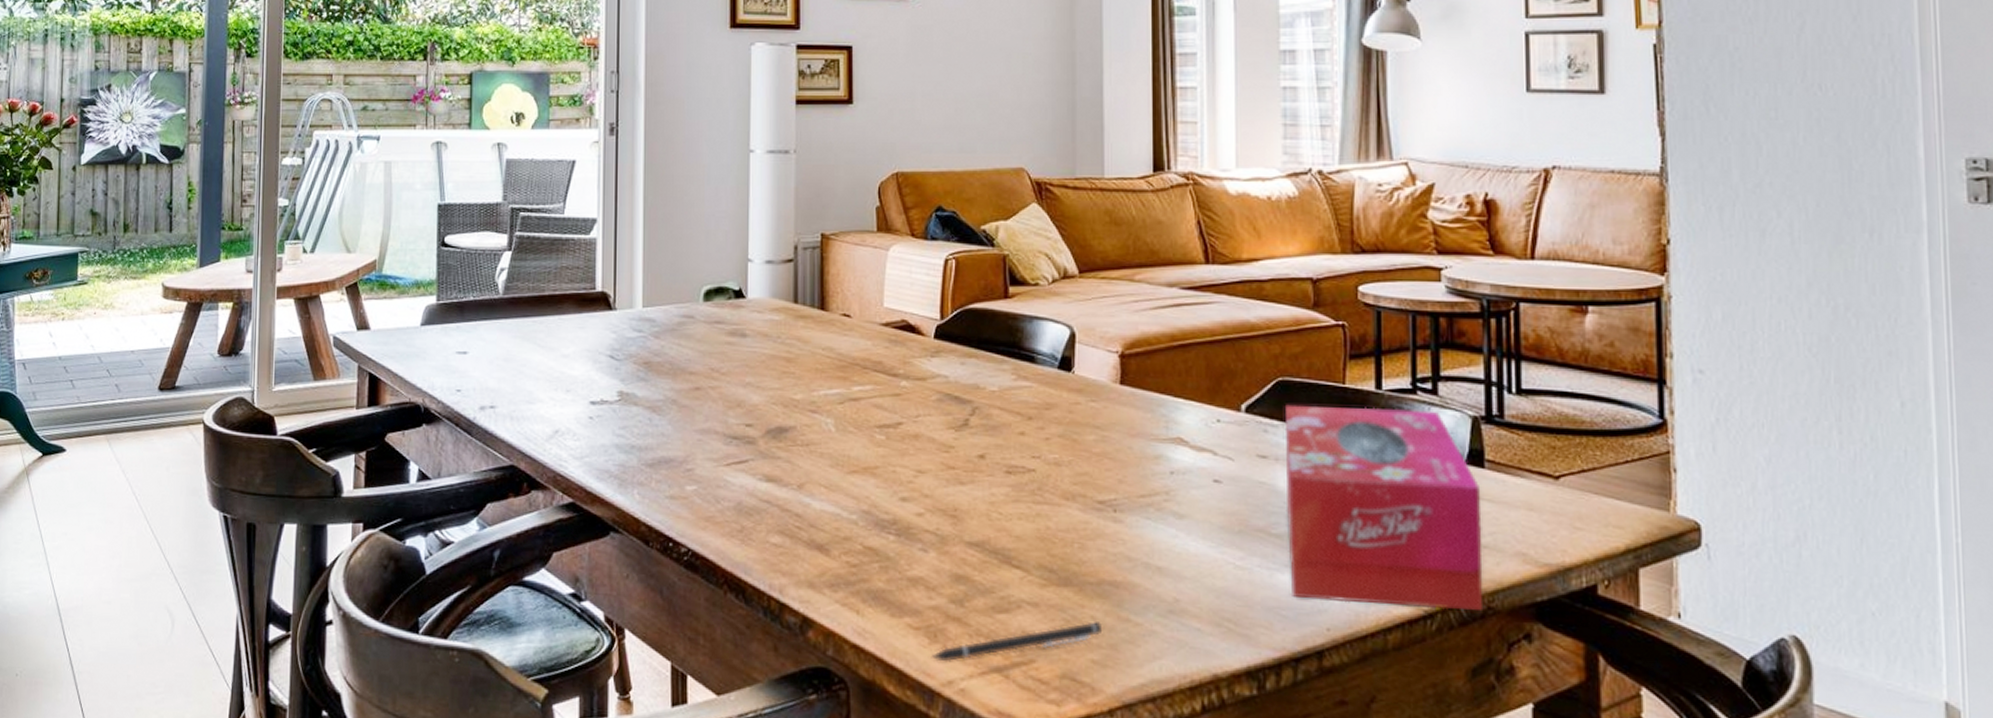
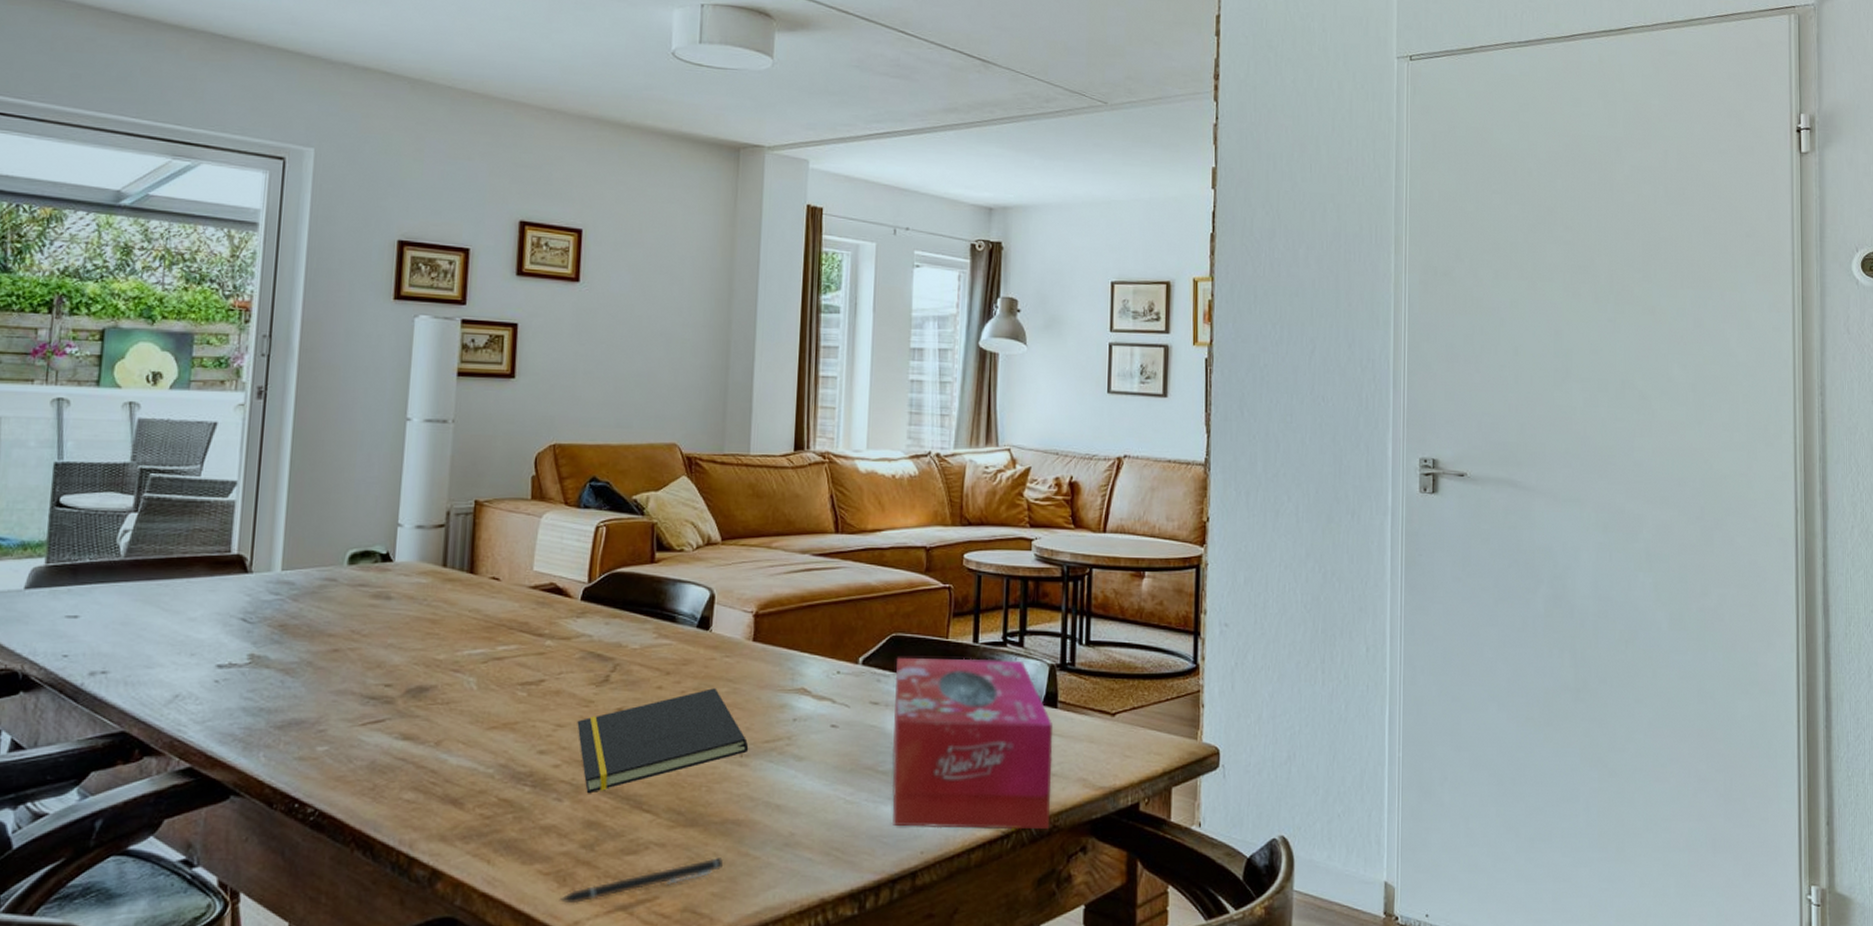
notepad: none [938,435,1123,546] -> present [577,688,749,794]

